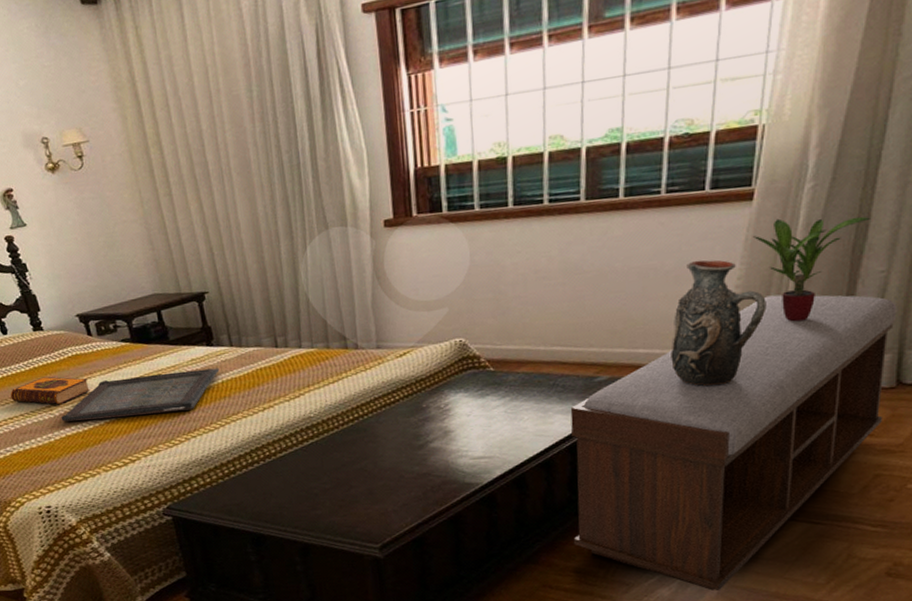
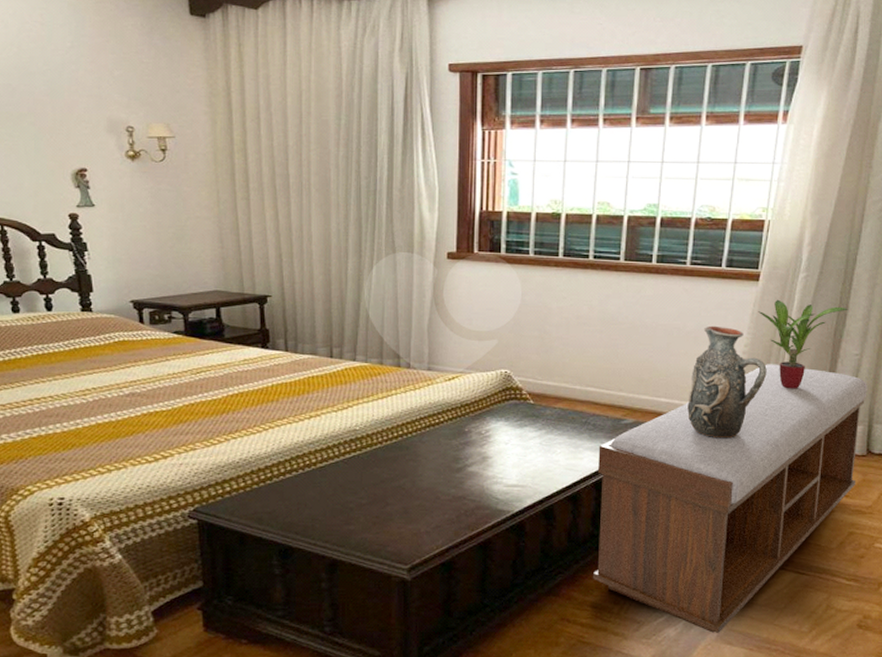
hardback book: present [10,376,90,405] -> none [42,359,131,390]
serving tray: present [60,368,220,422] -> none [94,370,271,411]

